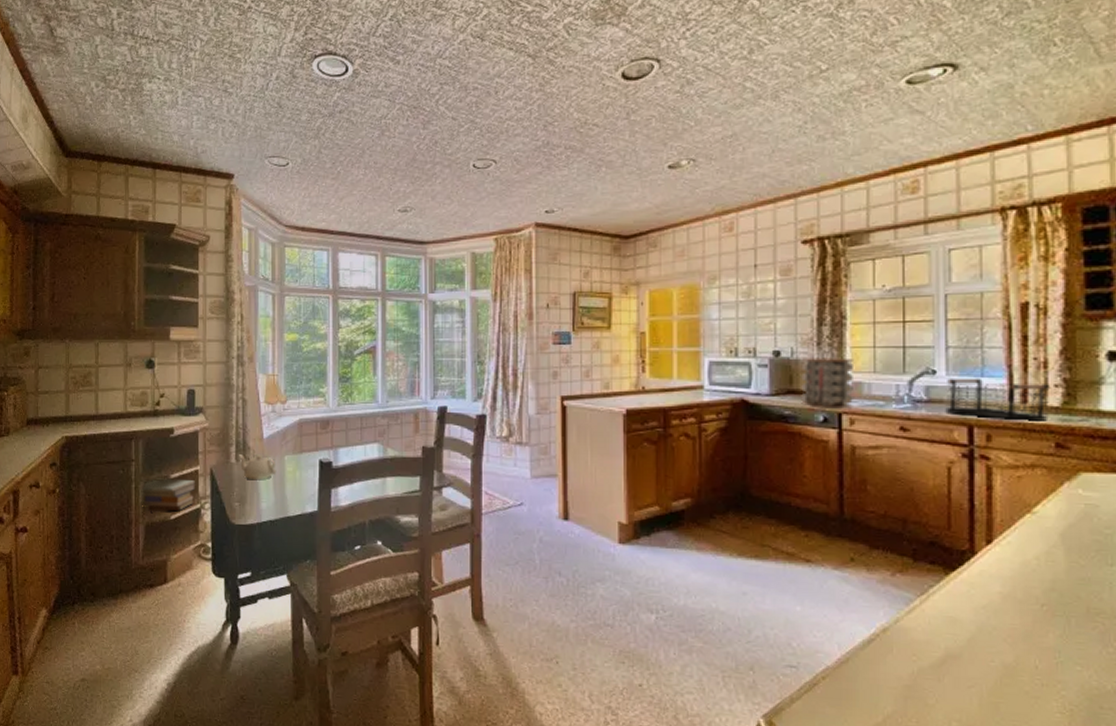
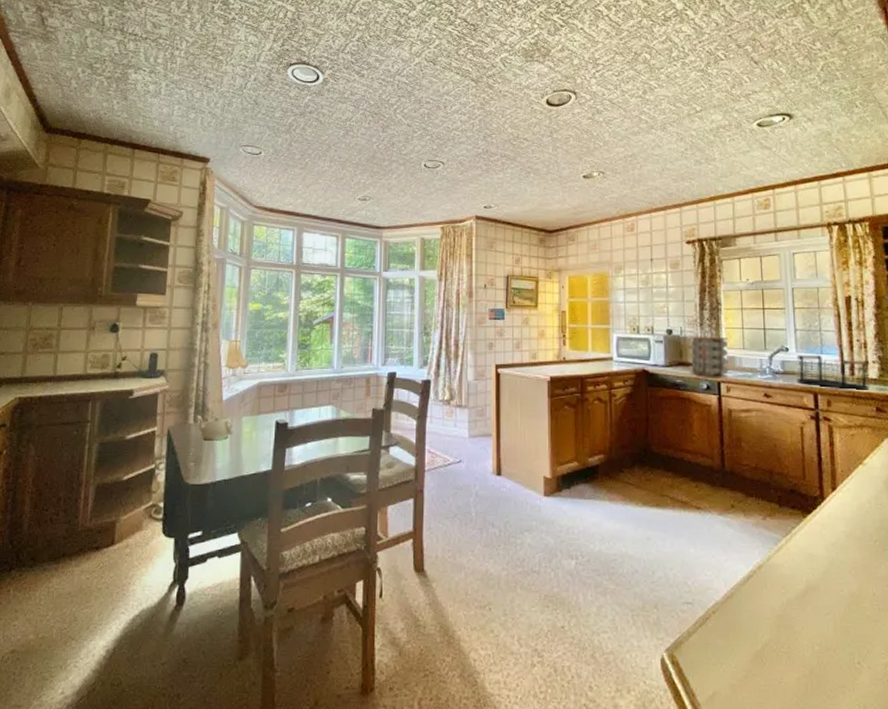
books: present [141,478,195,512] -> none [93,439,151,472]

